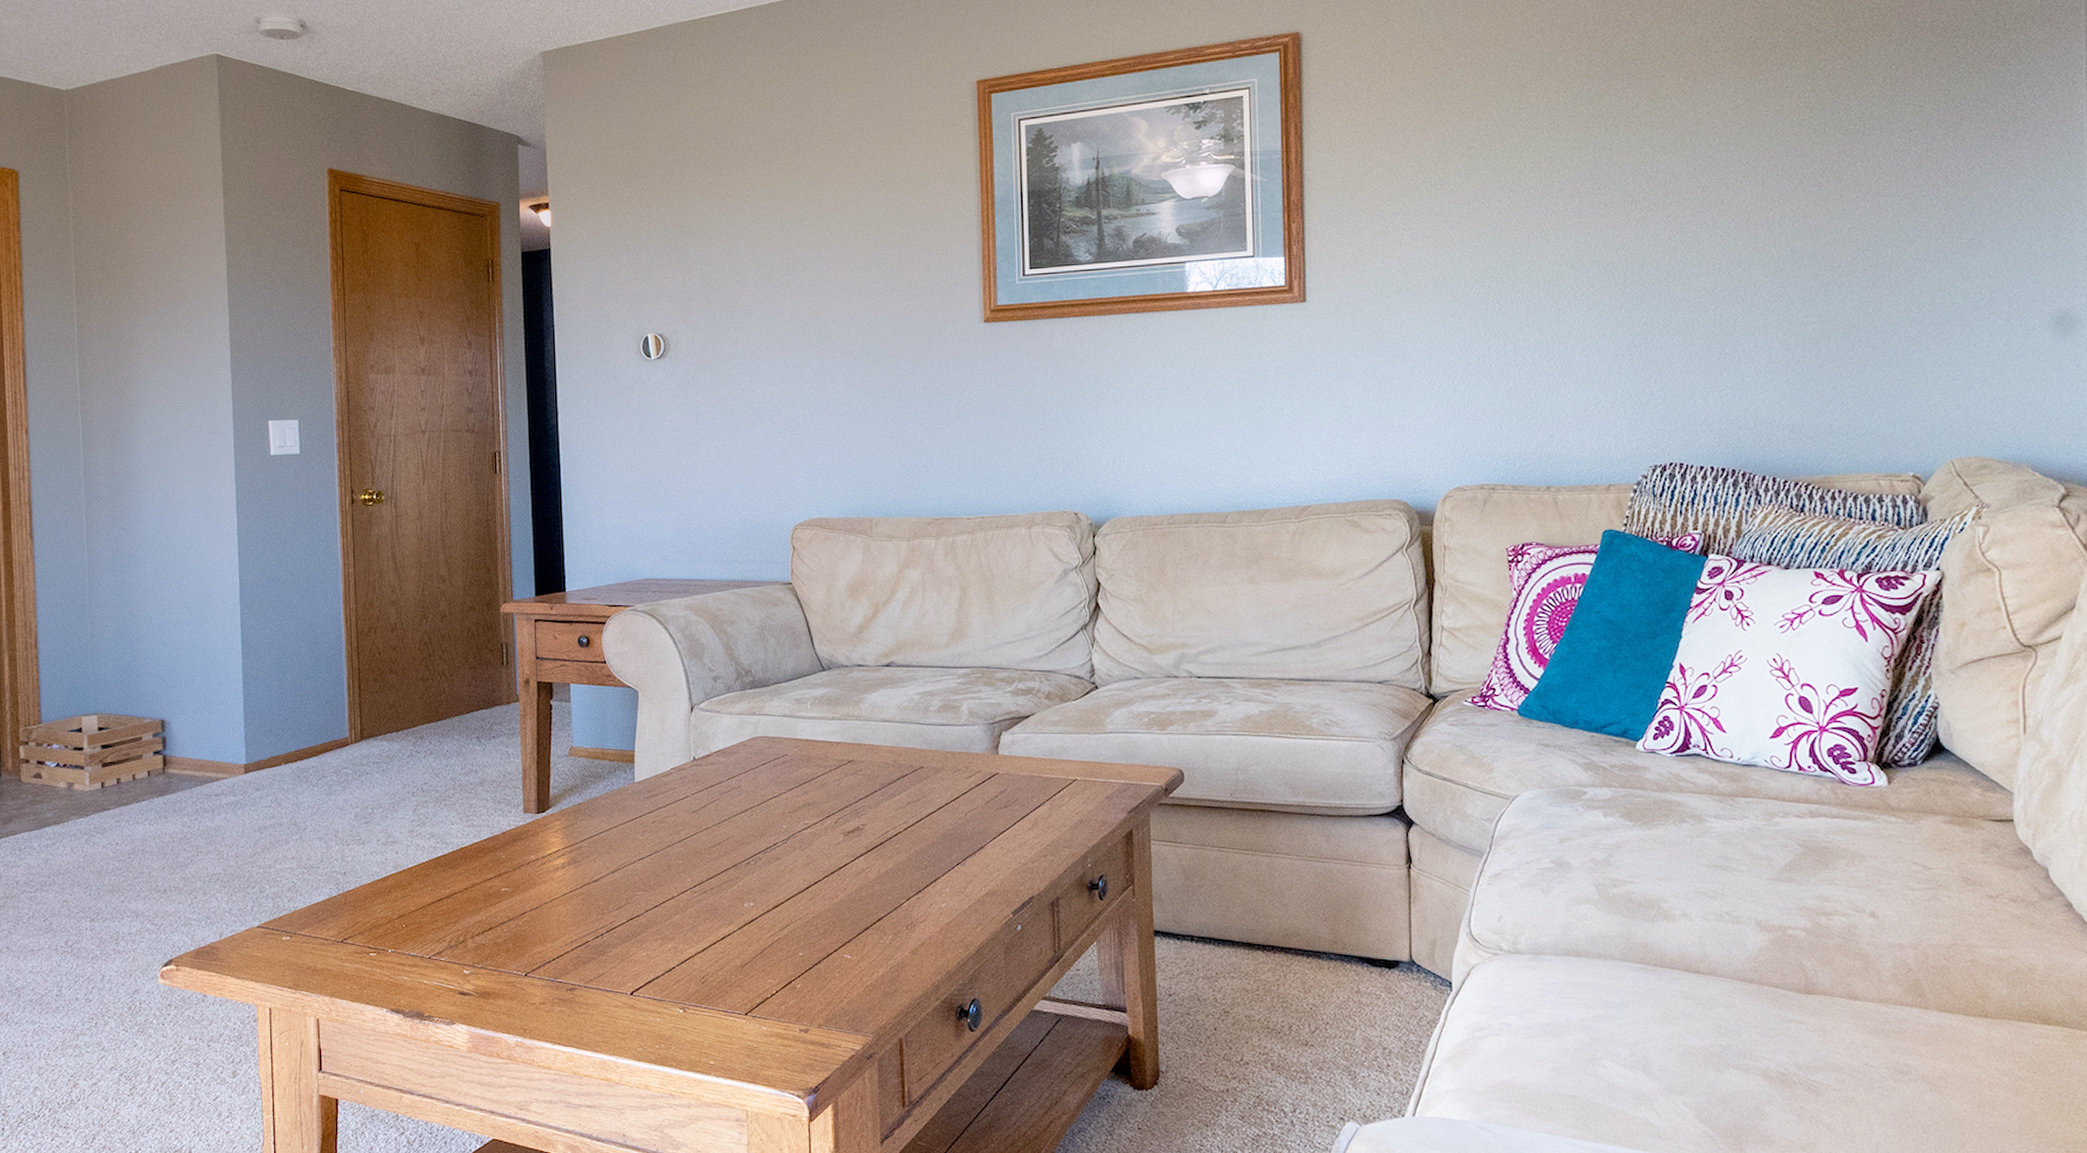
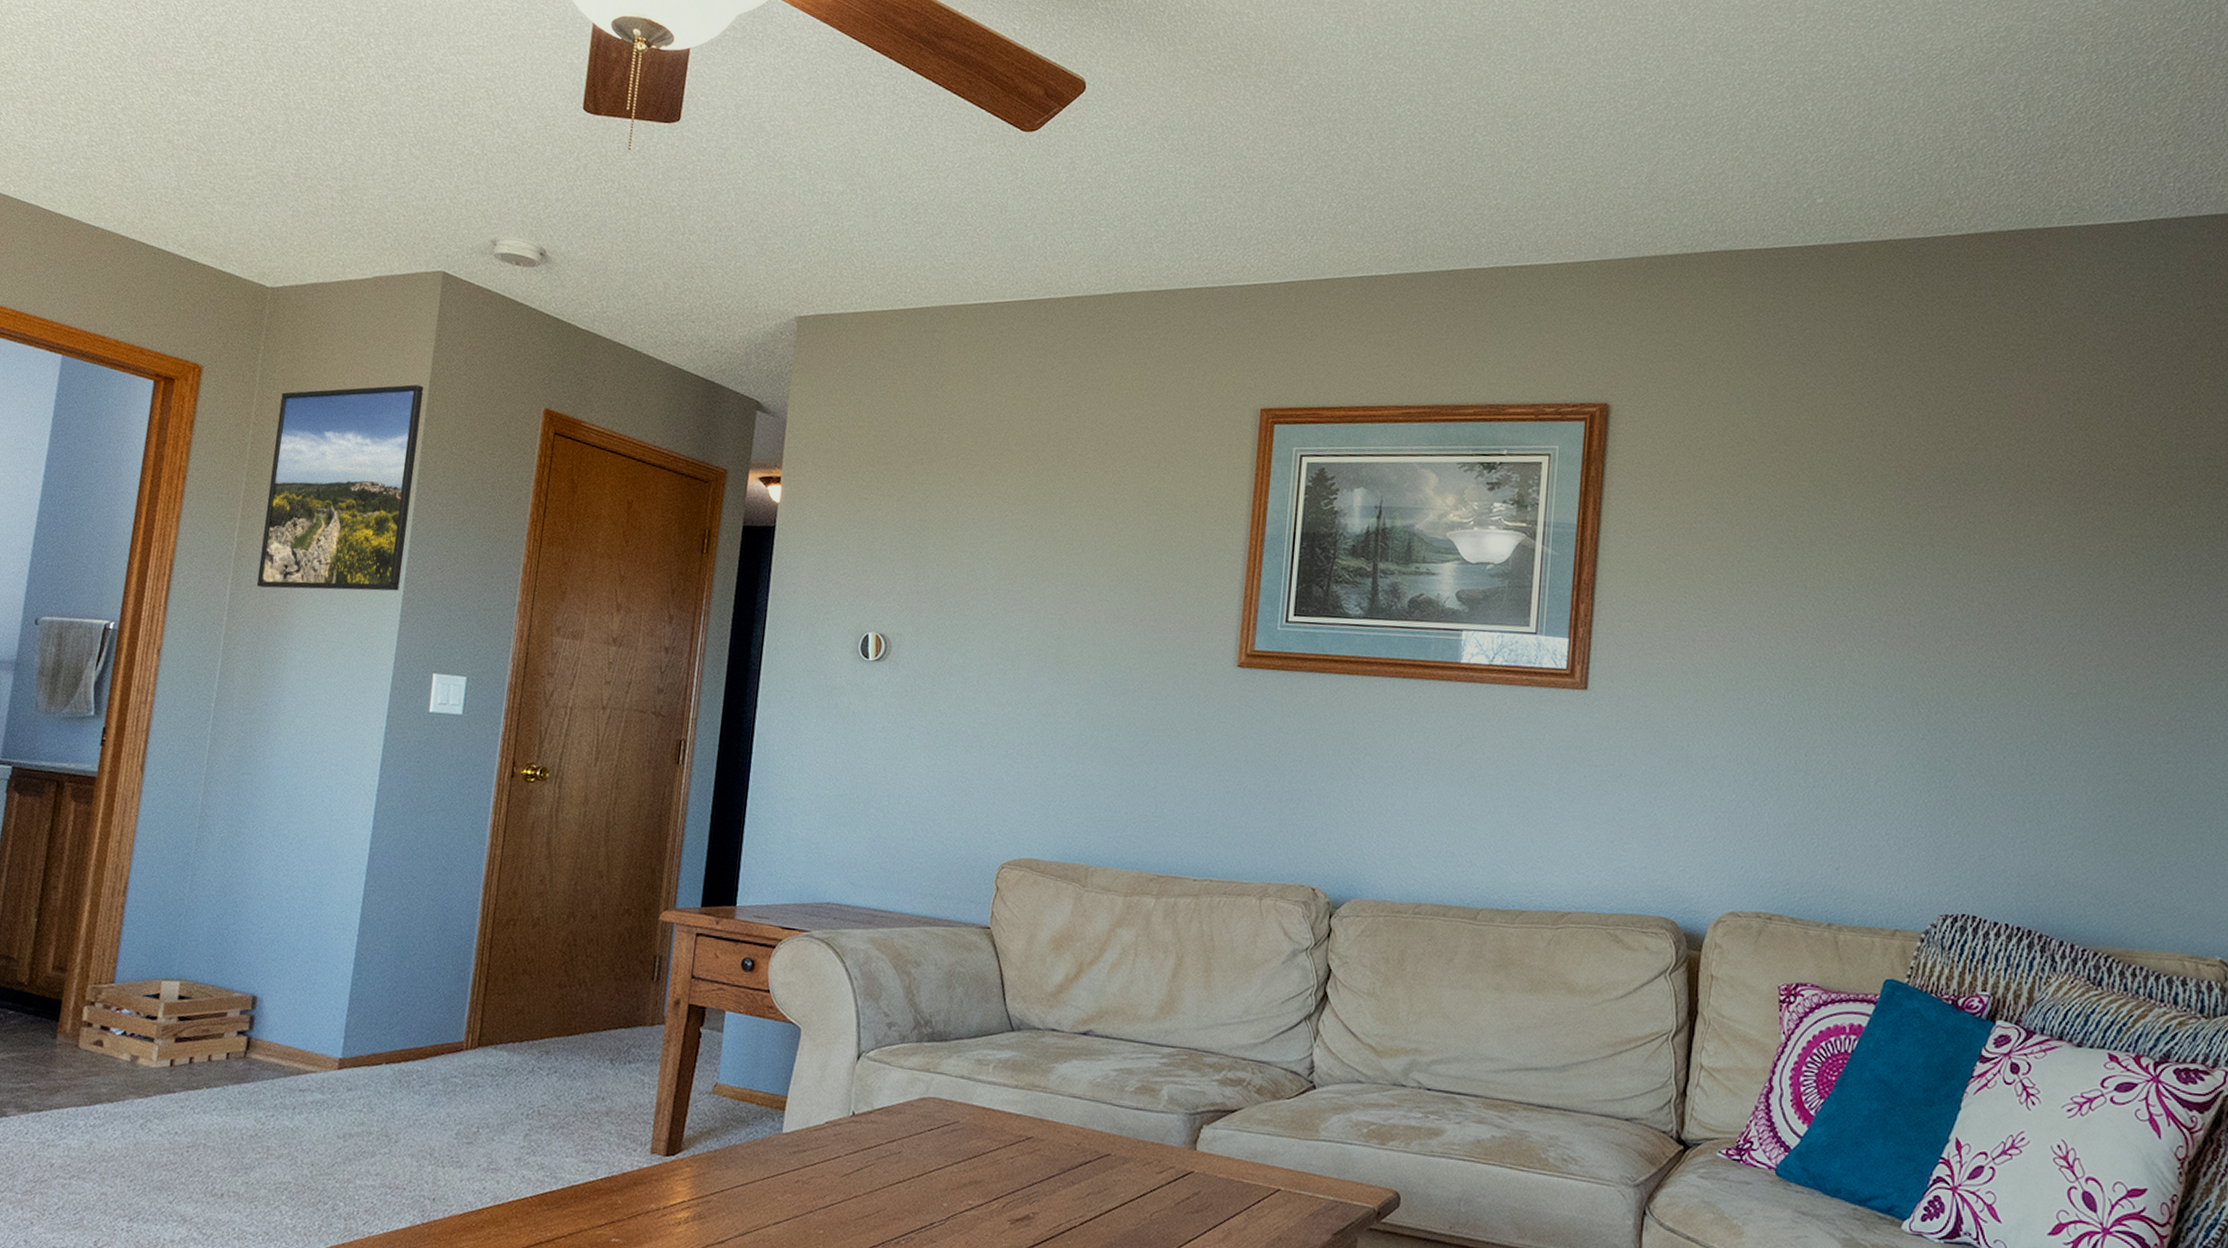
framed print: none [93,162,226,363] -> present [256,384,424,591]

